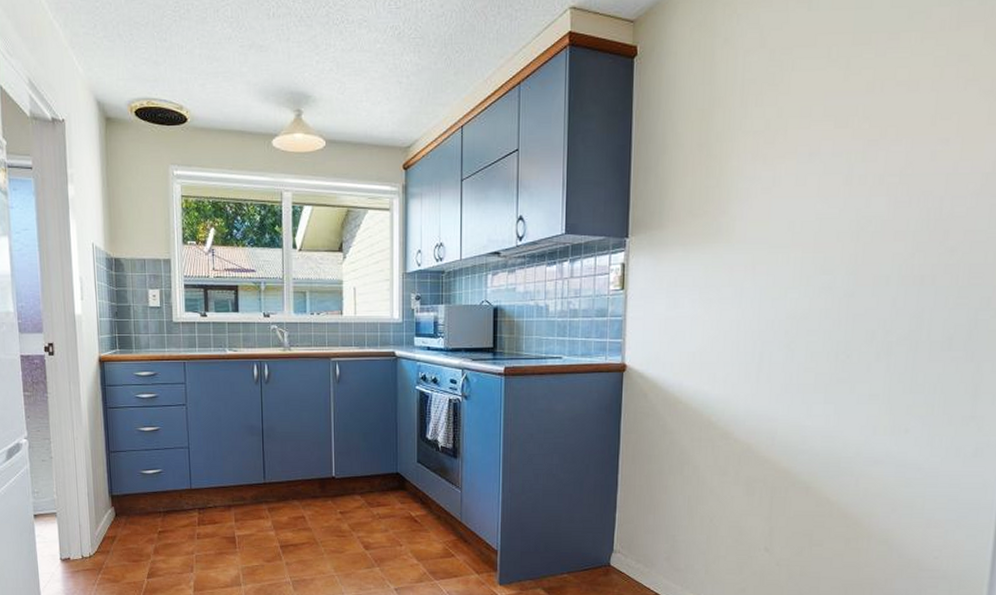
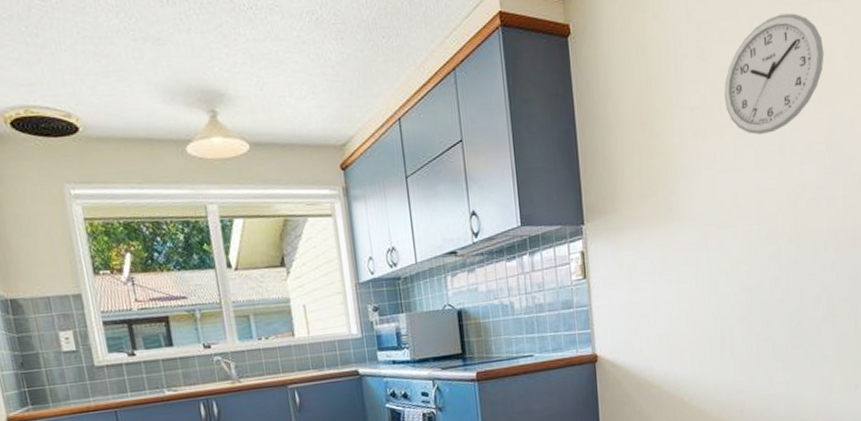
wall clock: none [791,42,910,162] -> present [724,13,824,135]

